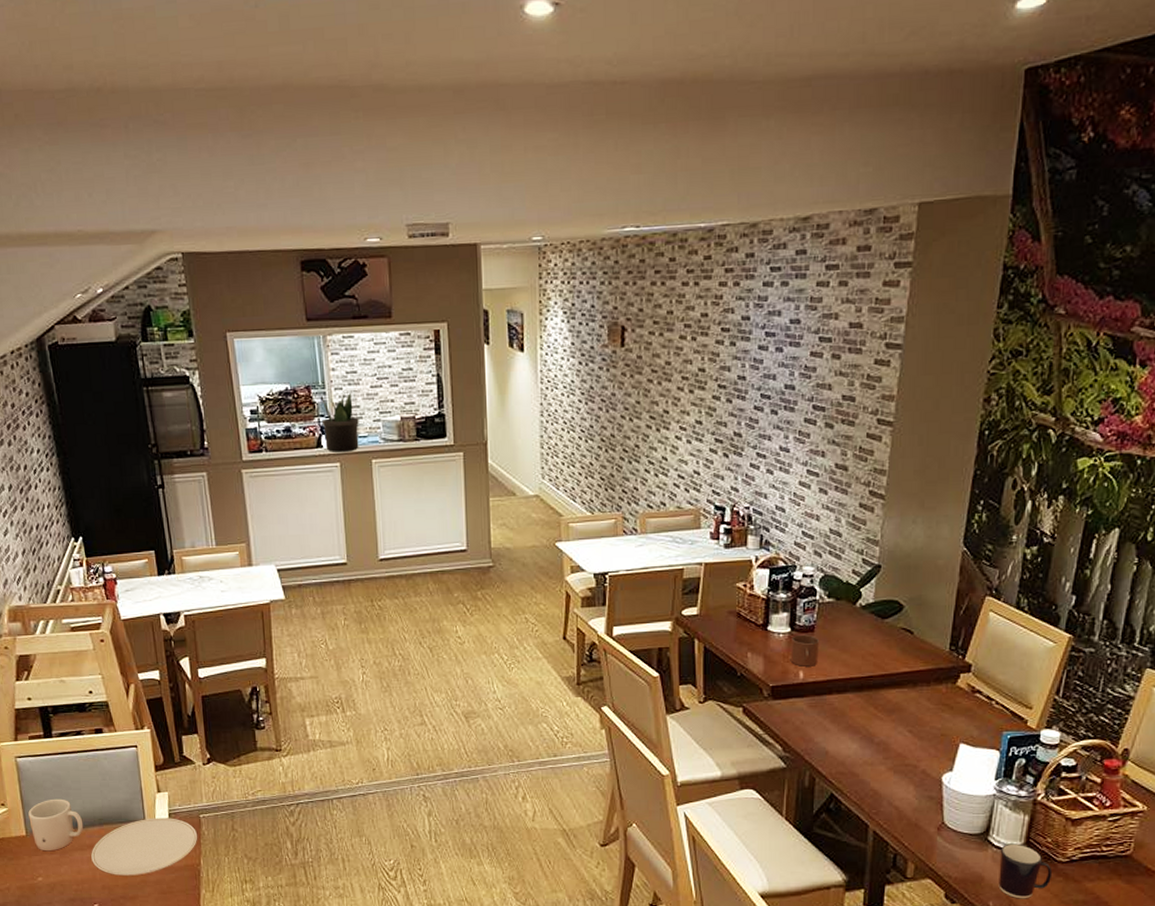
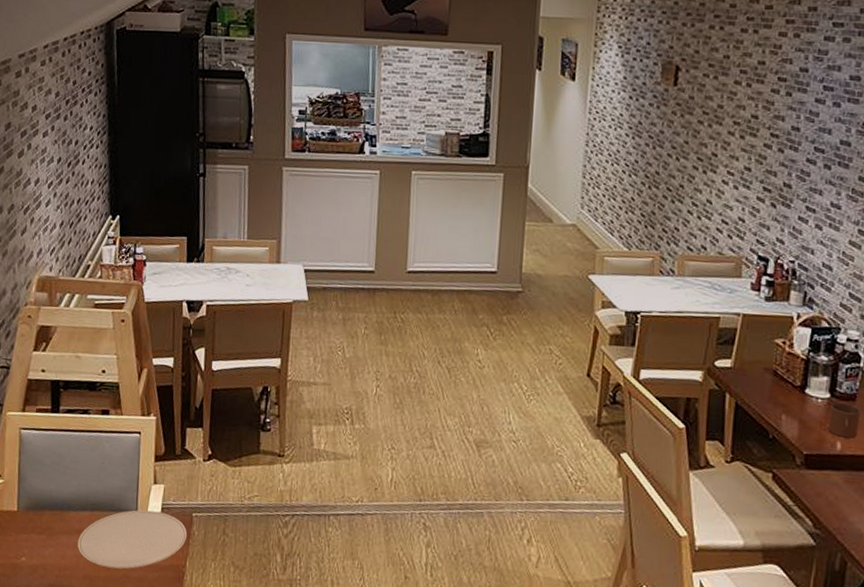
mug: present [28,799,84,852] -> none [23,476,76,532]
planter: present [320,392,359,454] -> none [367,101,404,162]

